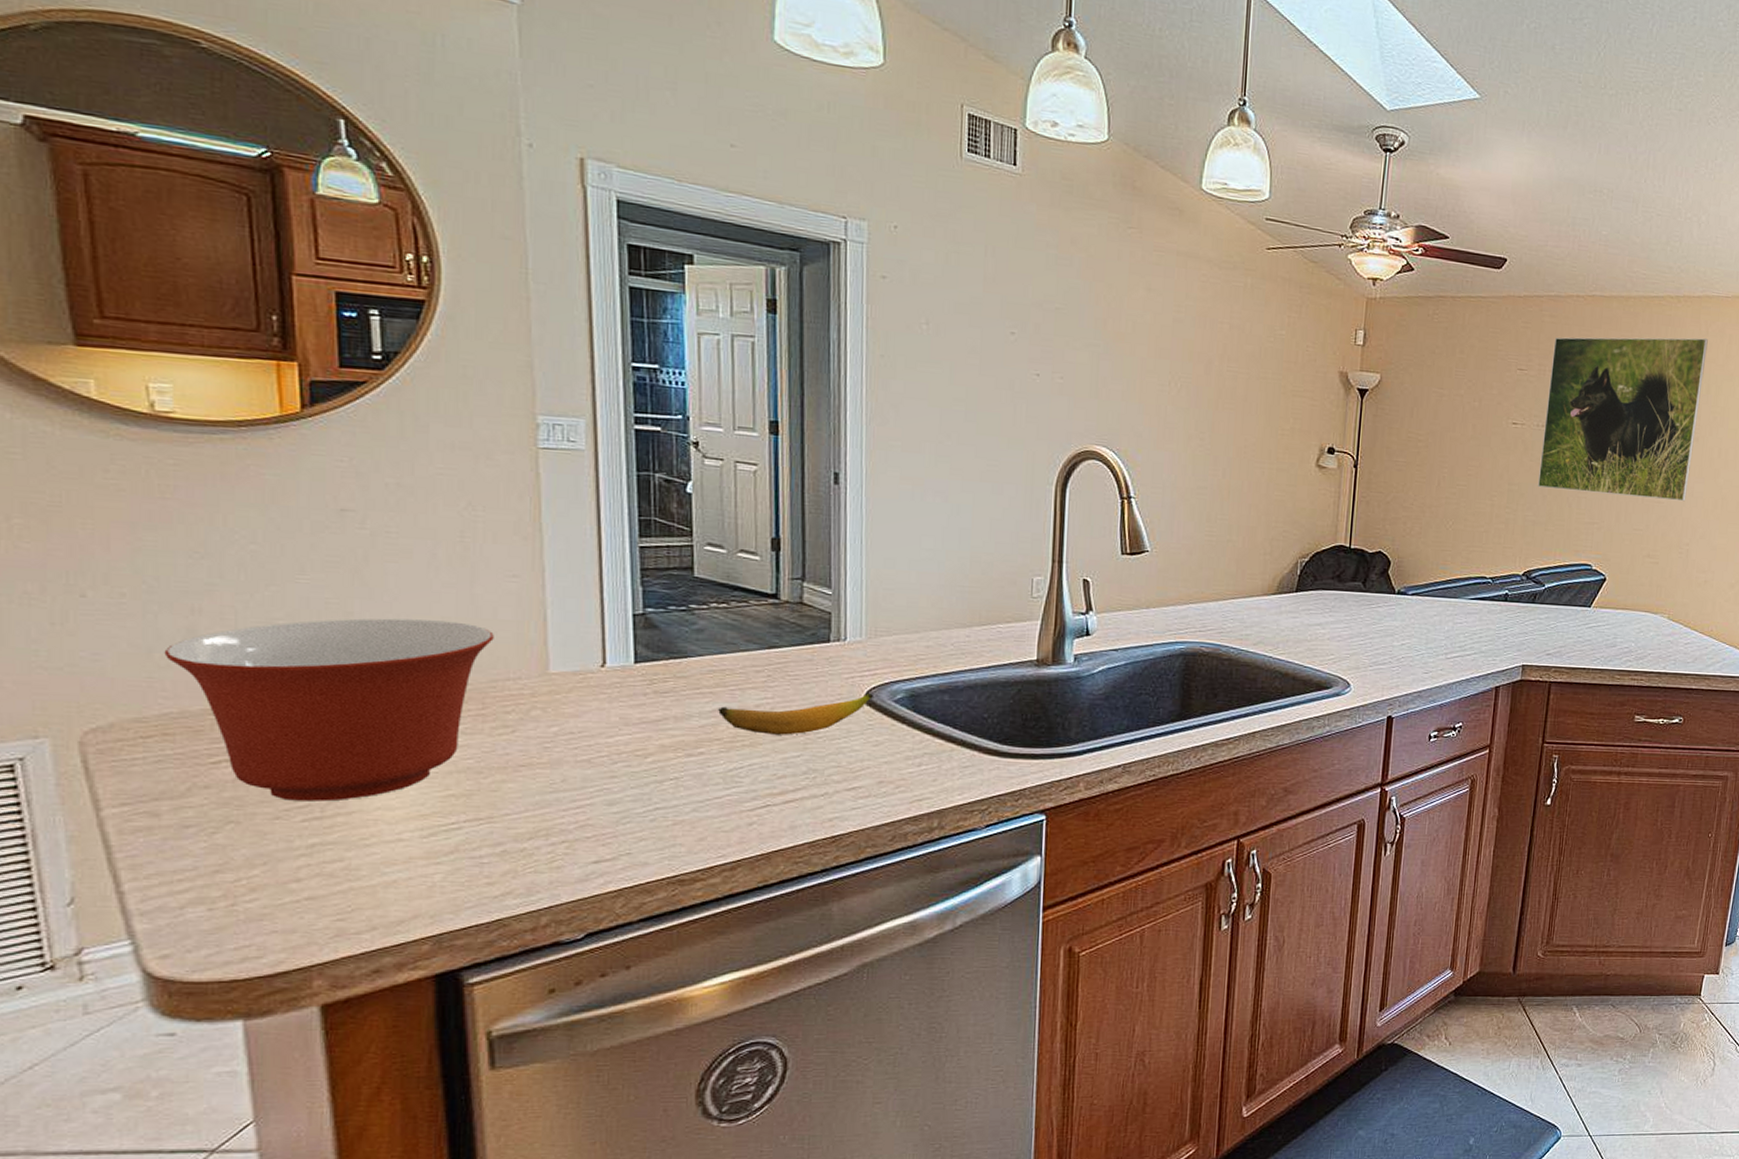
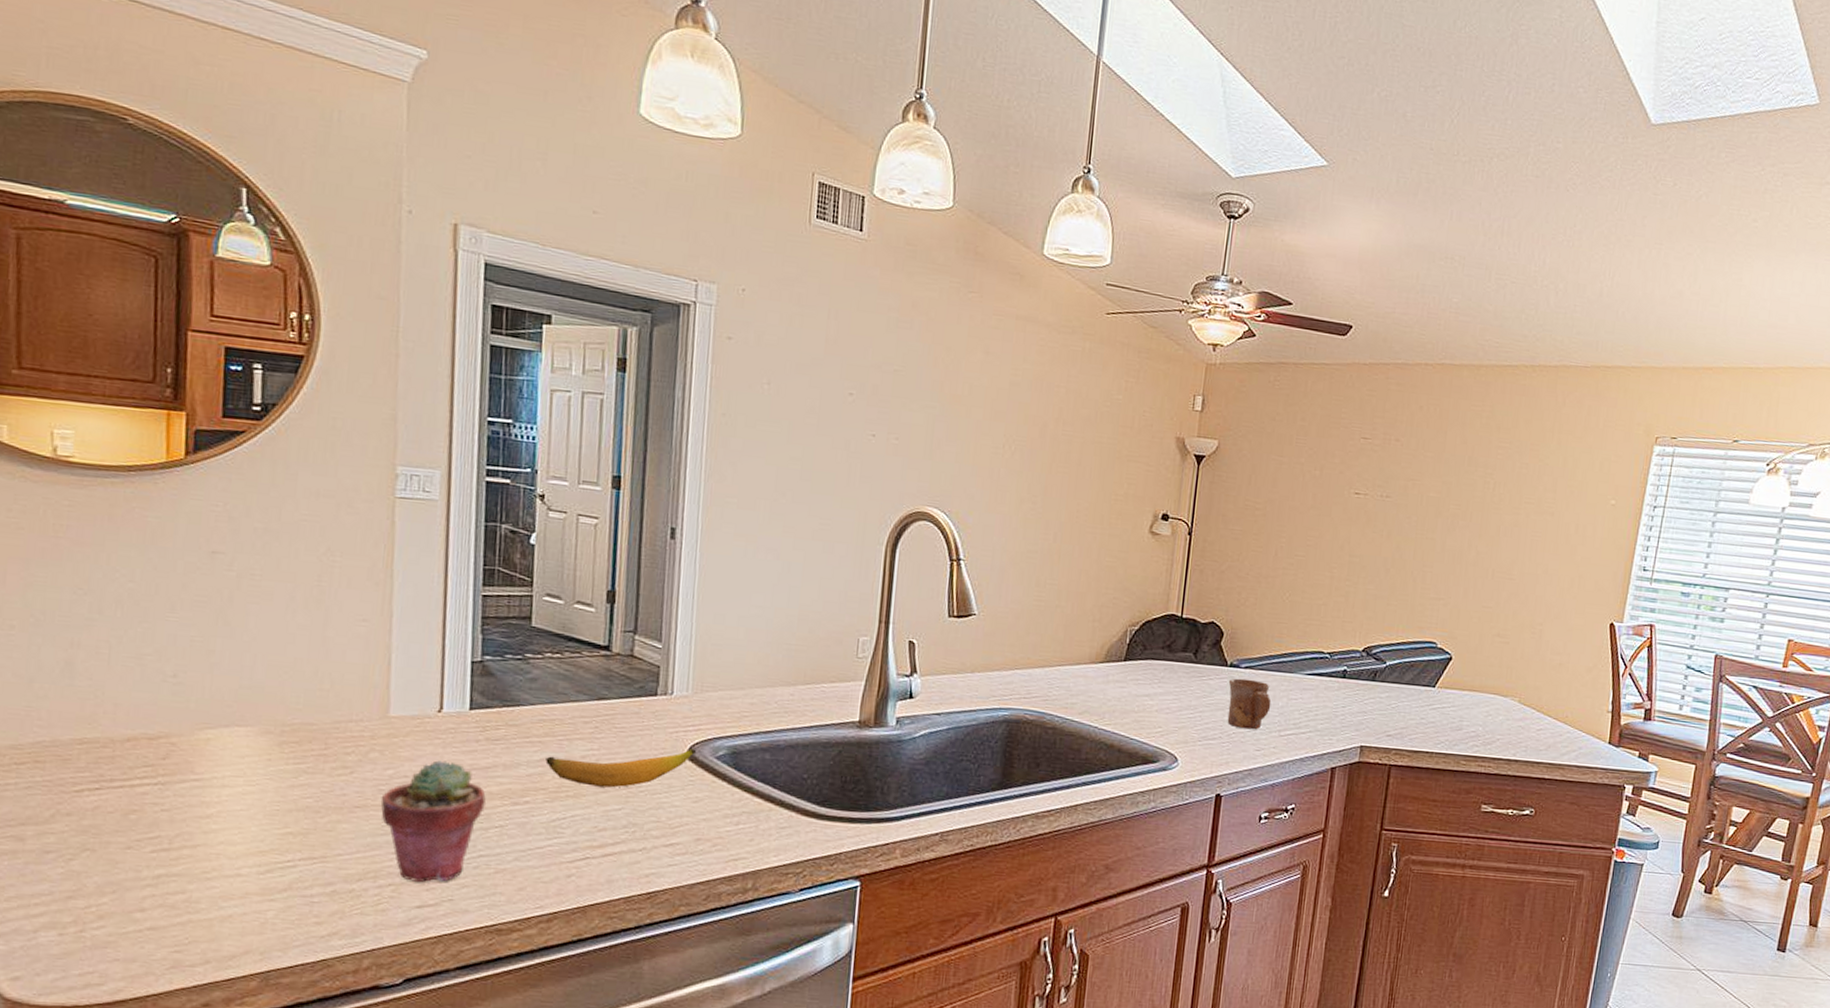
mixing bowl: present [164,618,494,802] -> none [43,656,341,834]
potted succulent: none [547,715,658,839] -> present [381,760,486,883]
mug: none [1396,605,1438,654] -> present [1227,678,1272,730]
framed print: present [1538,337,1708,502] -> none [1381,406,1565,579]

